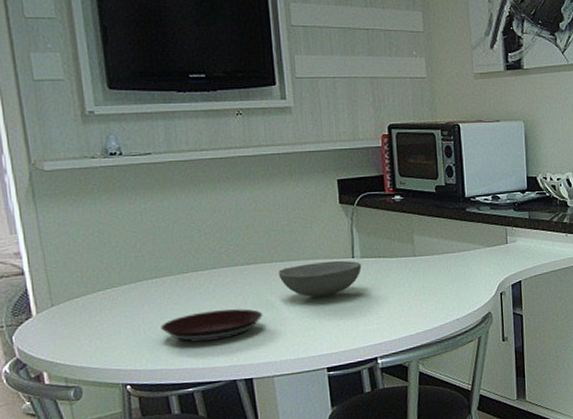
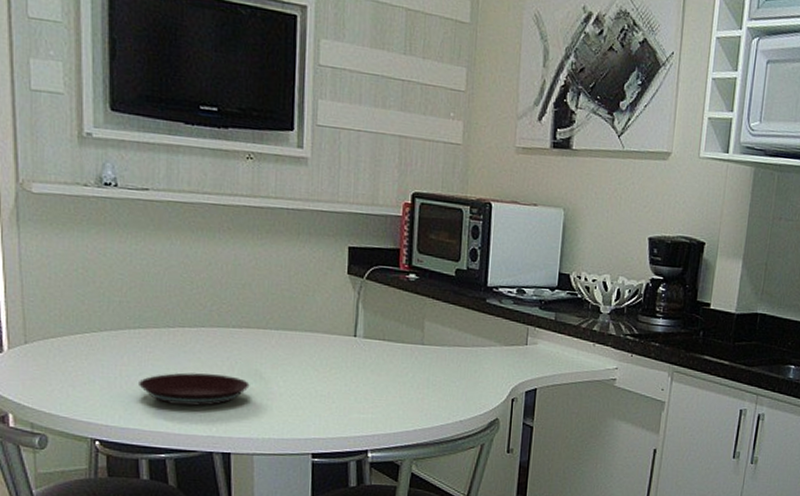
bowl: present [278,260,362,297] -> none [272,336,363,375]

